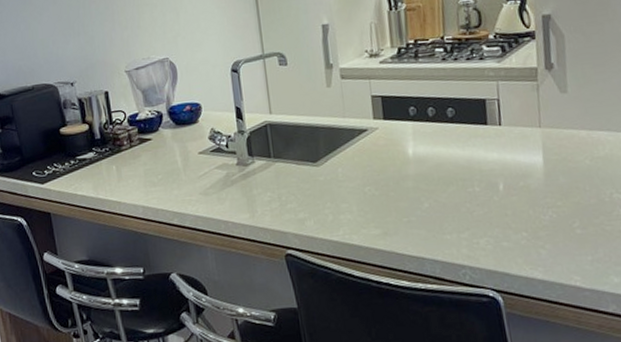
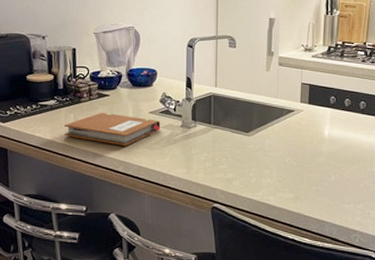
notebook: none [106,159,214,195] -> present [64,112,161,146]

